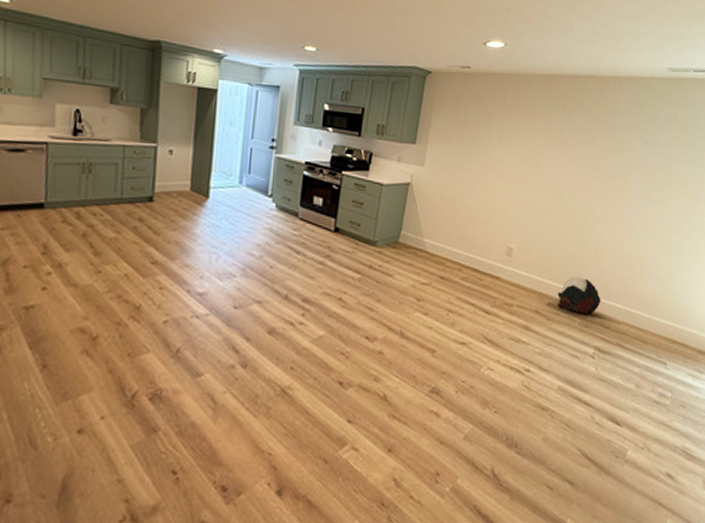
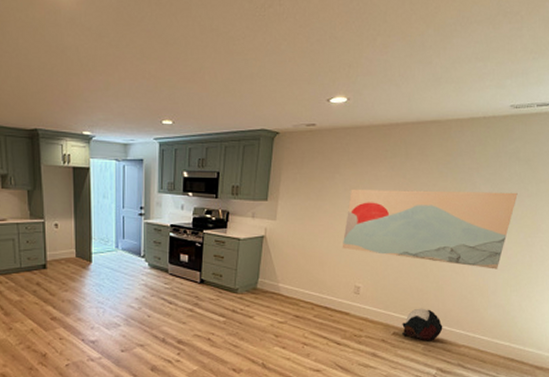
wall art: none [494,140,676,239] -> present [342,190,518,269]

